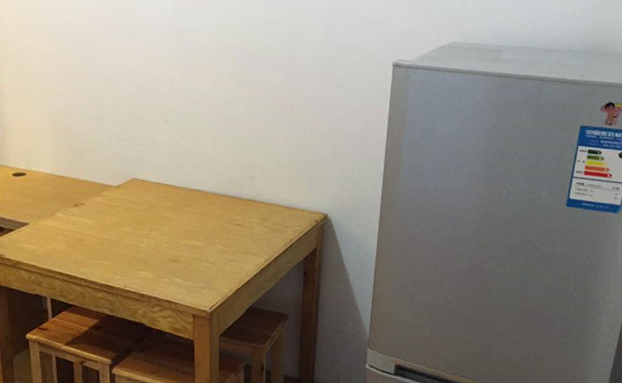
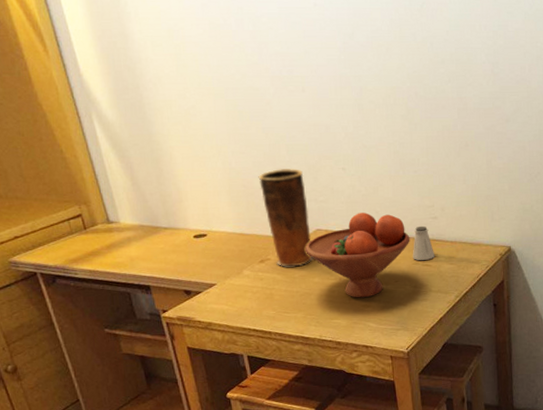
vase: none [82,115,127,214] -> present [258,169,313,267]
fruit bowl: none [120,165,225,252] -> present [305,213,410,298]
saltshaker: none [225,184,249,220] -> present [412,225,435,260]

